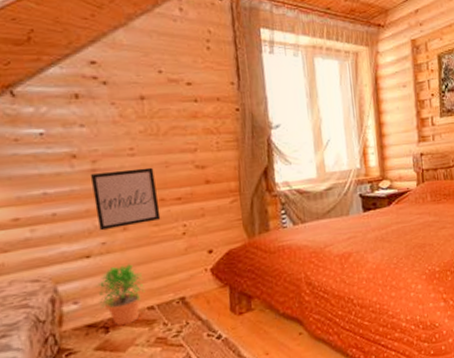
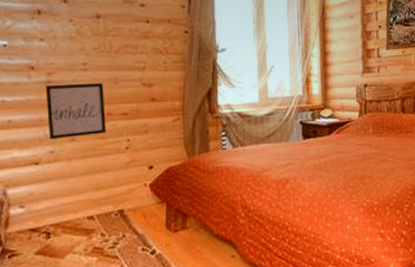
potted plant: present [95,264,145,326] -> none [41,173,86,232]

